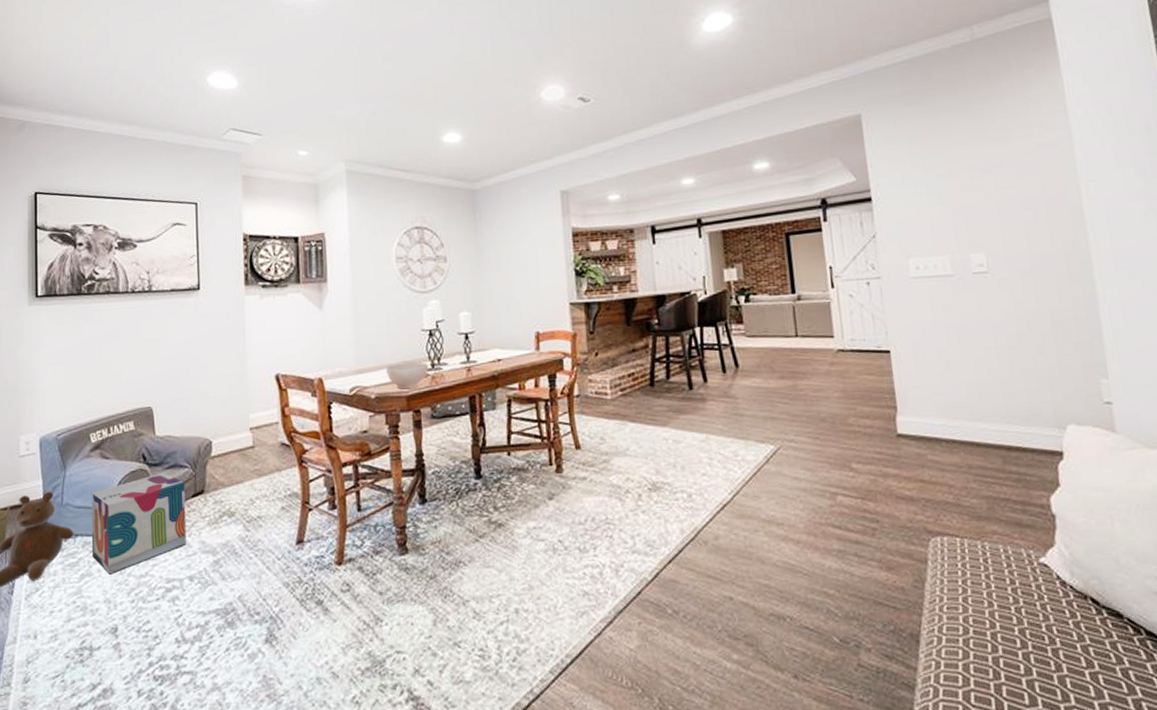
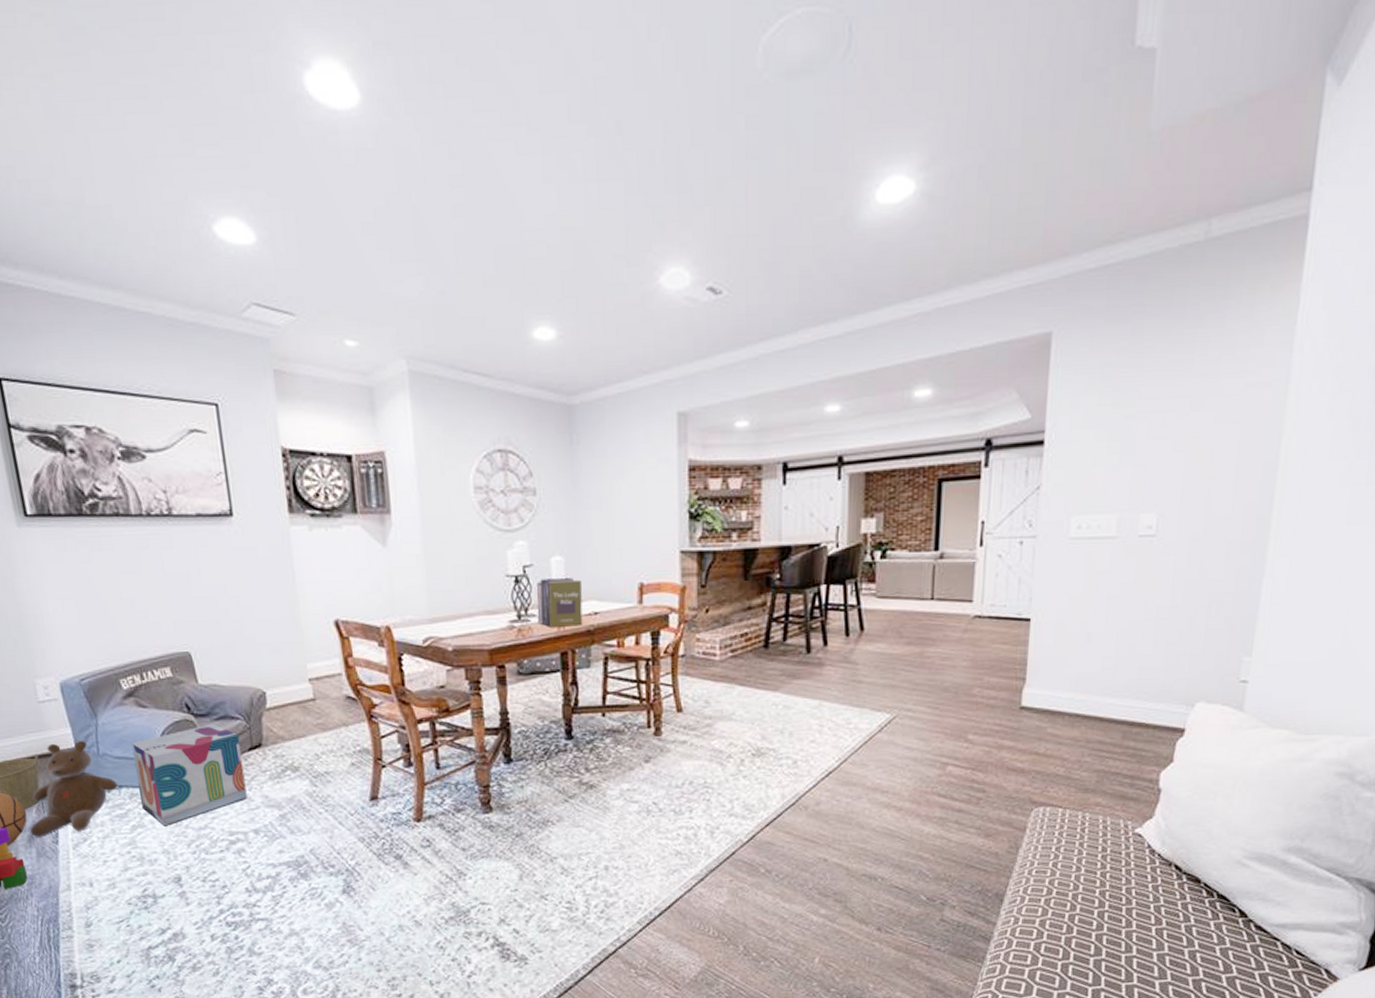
bowl: present [385,362,429,390] -> none [464,612,515,642]
books: none [447,330,488,375] -> present [536,578,583,629]

